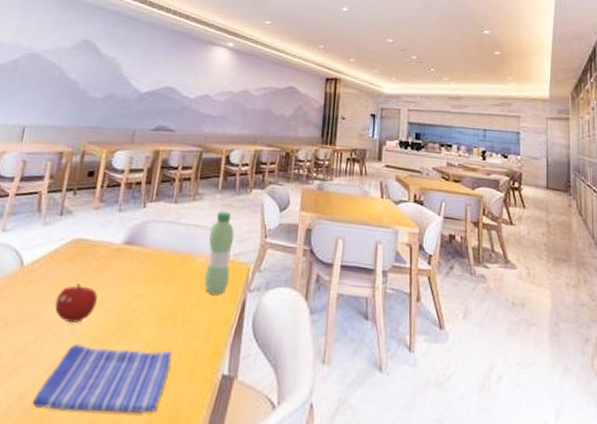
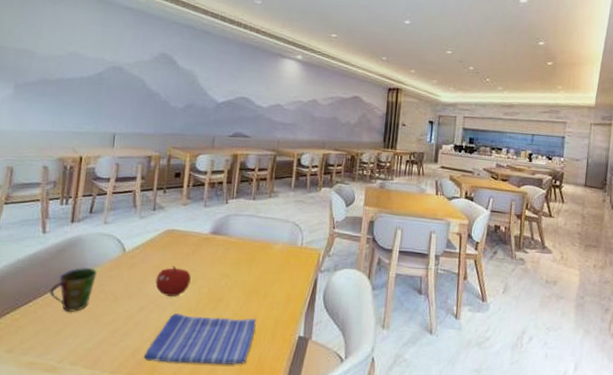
water bottle: present [204,211,235,295] -> none [281,206,307,275]

